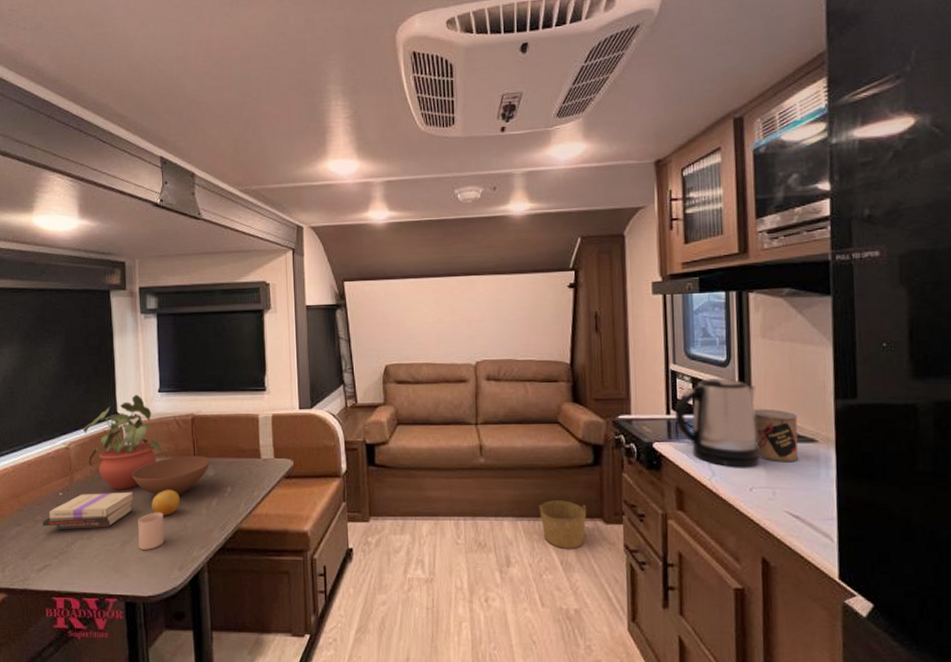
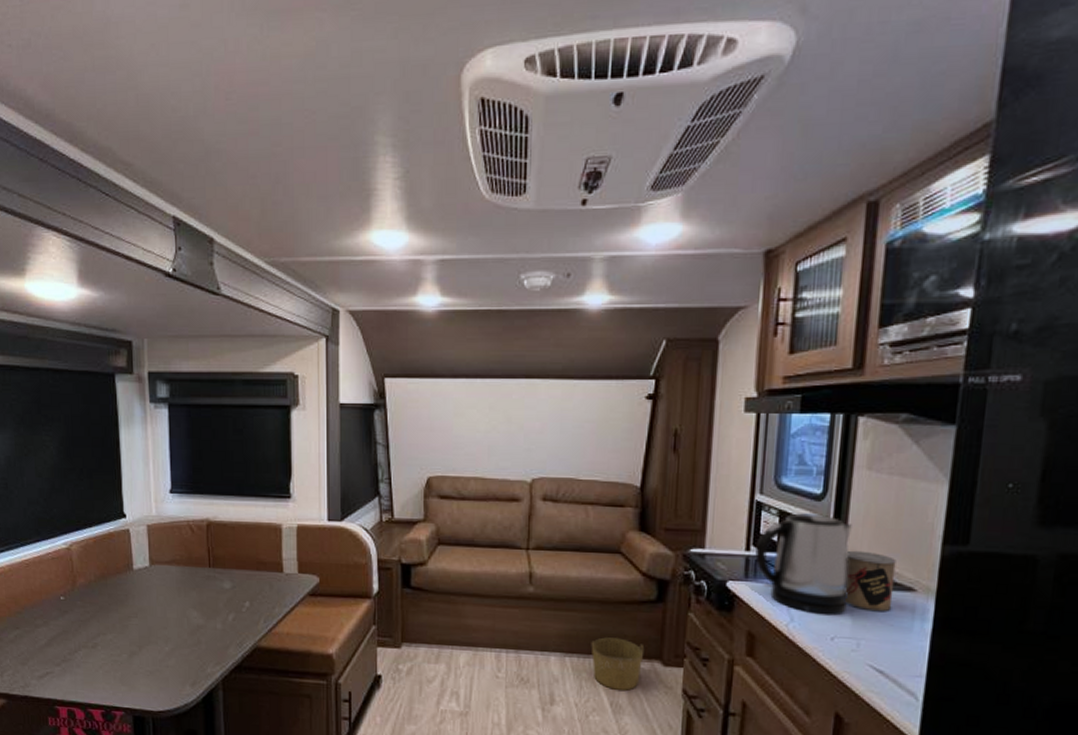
books: present [42,492,134,530] -> none [42,599,142,637]
potted plant: present [83,394,161,489] -> none [86,494,172,597]
bowl: present [132,455,210,495] -> none [140,565,227,607]
cup: present [138,512,164,550] -> none [147,623,176,663]
fruit: present [152,489,180,515] -> none [162,600,193,628]

